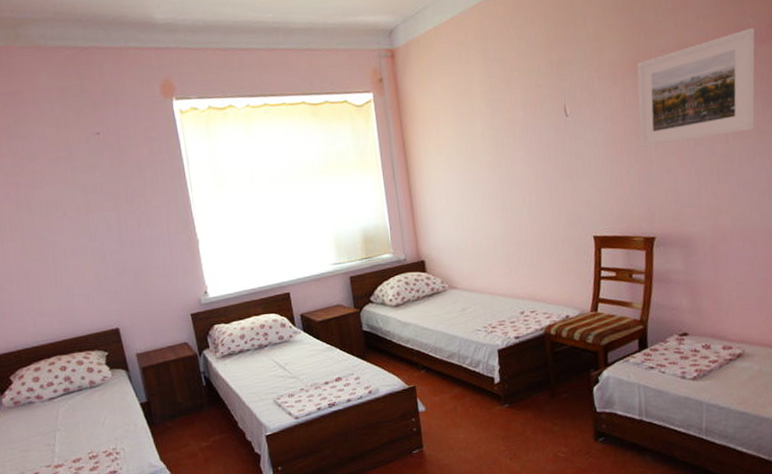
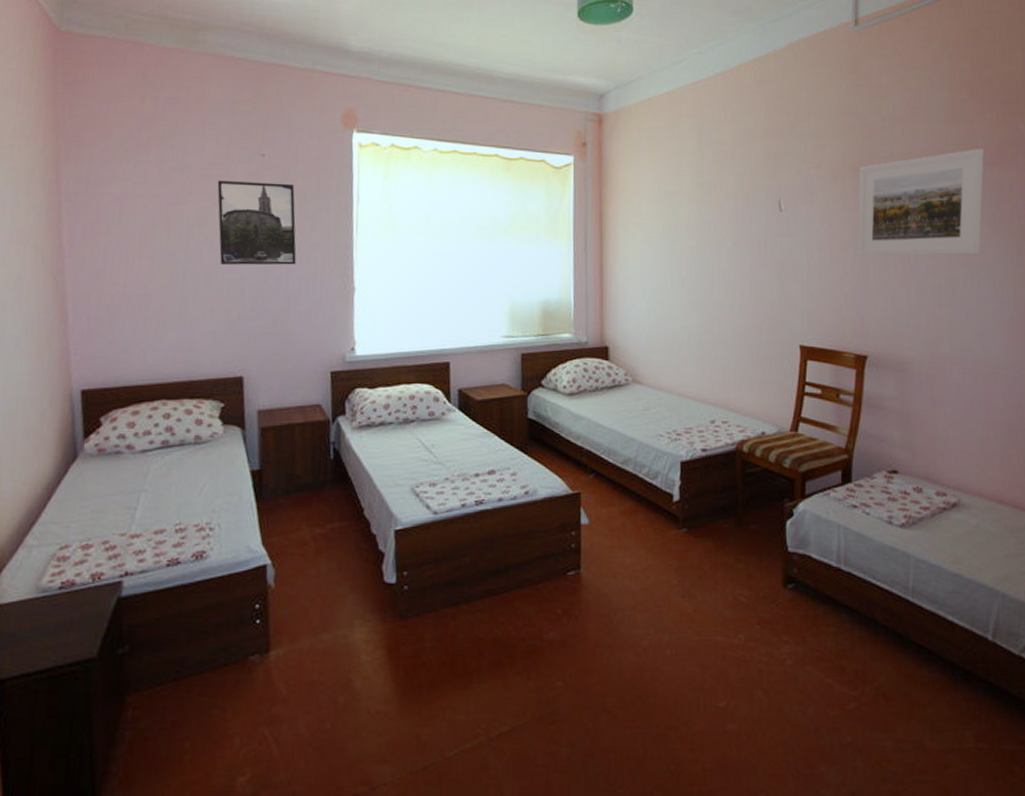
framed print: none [64,155,145,236] -> present [217,179,297,266]

